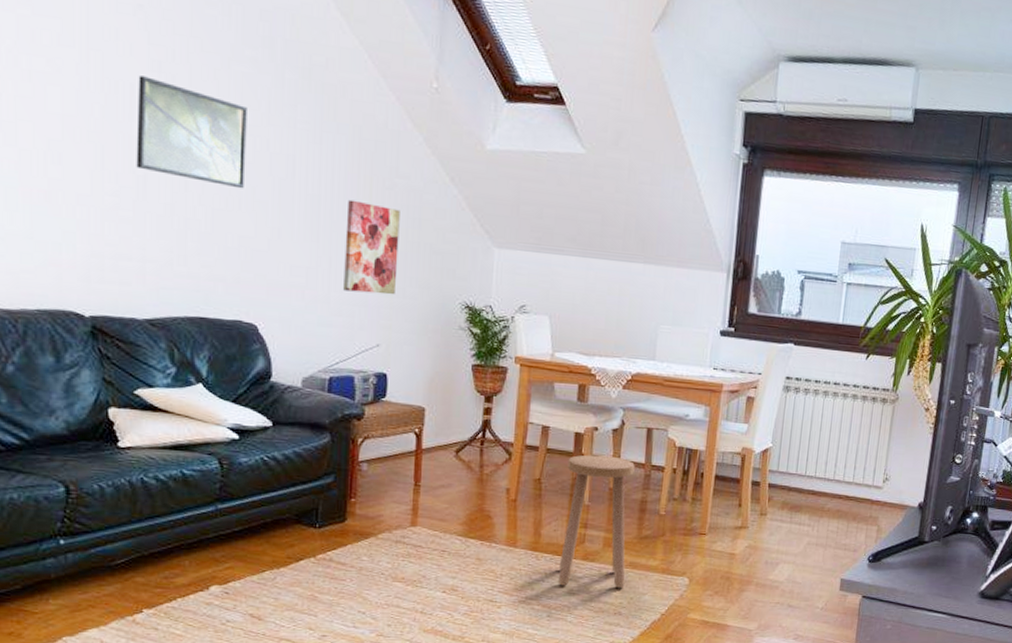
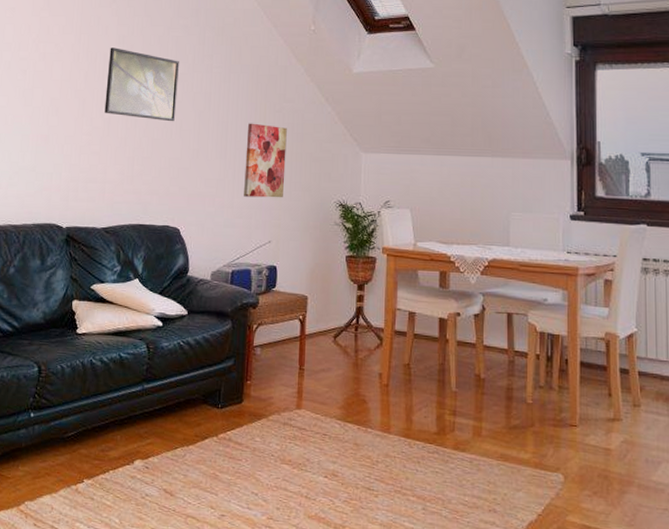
stool: present [558,454,635,589] -> none [431,340,498,483]

